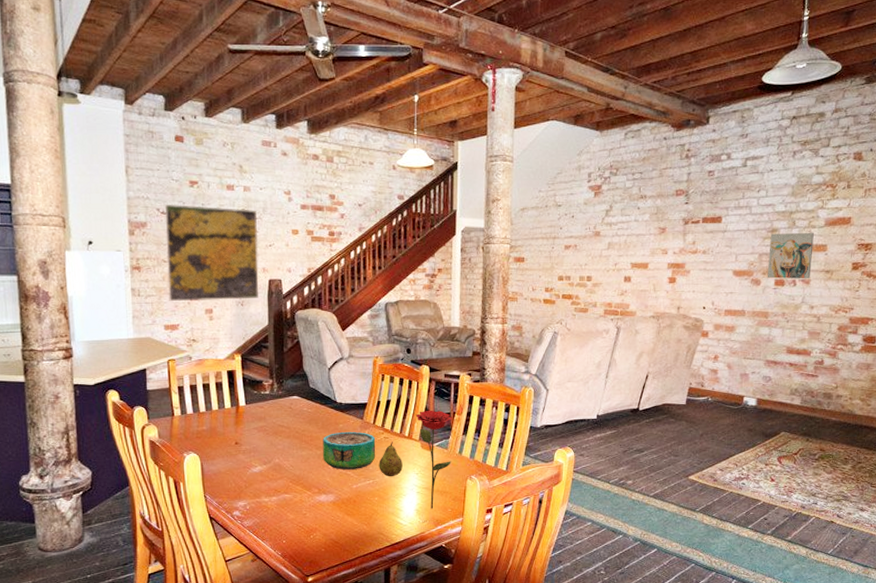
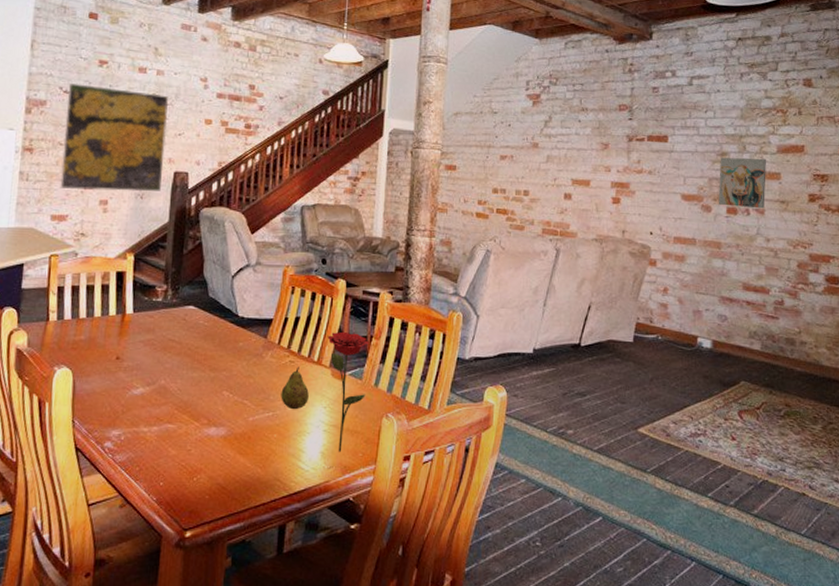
decorative bowl: present [323,431,376,470] -> none [217,351,280,398]

